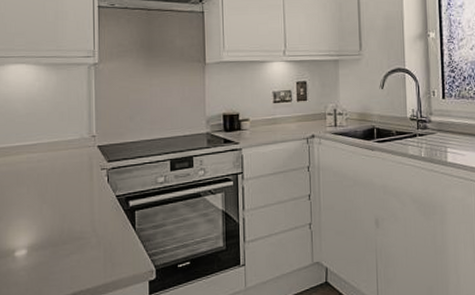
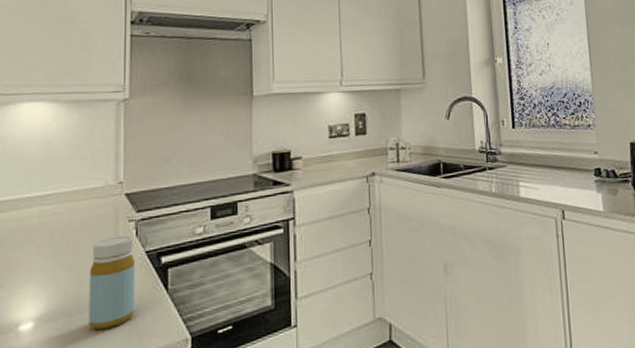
bottle: none [70,181,109,259] -> present [89,235,136,330]

